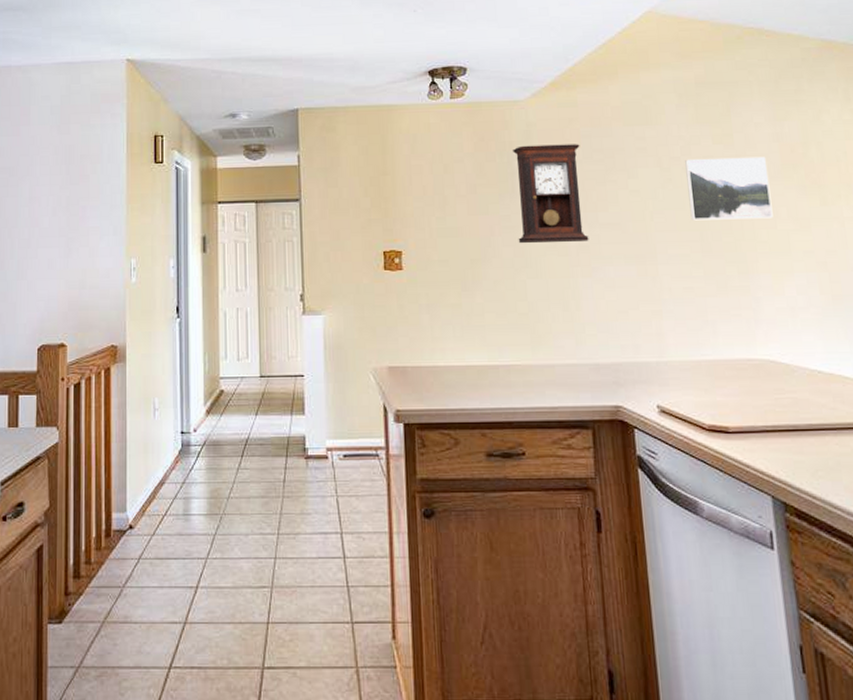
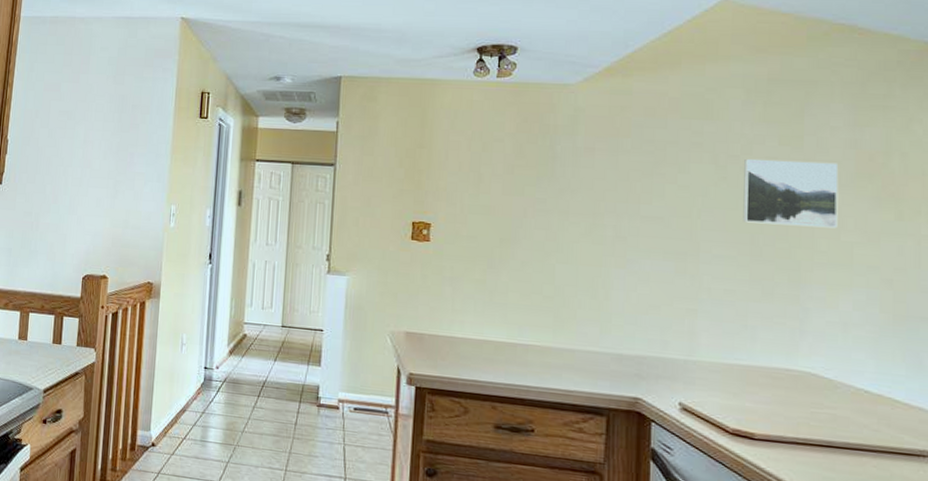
pendulum clock: present [513,144,589,244] -> none [551,130,630,232]

